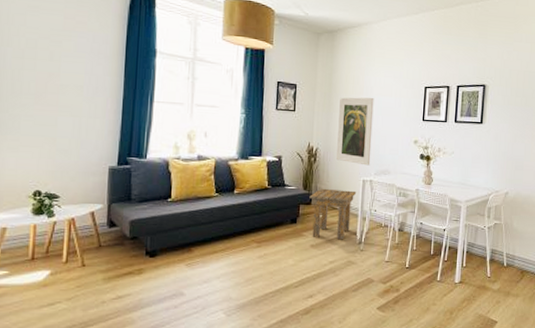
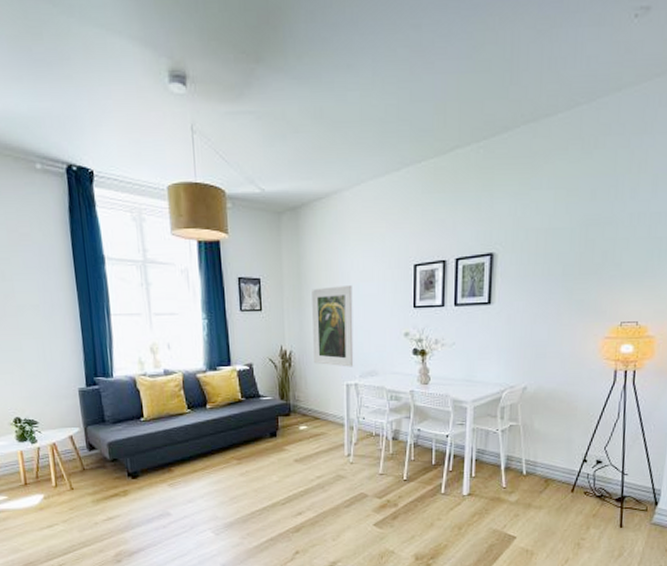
side table: present [309,188,357,240] -> none [288,396,341,453]

